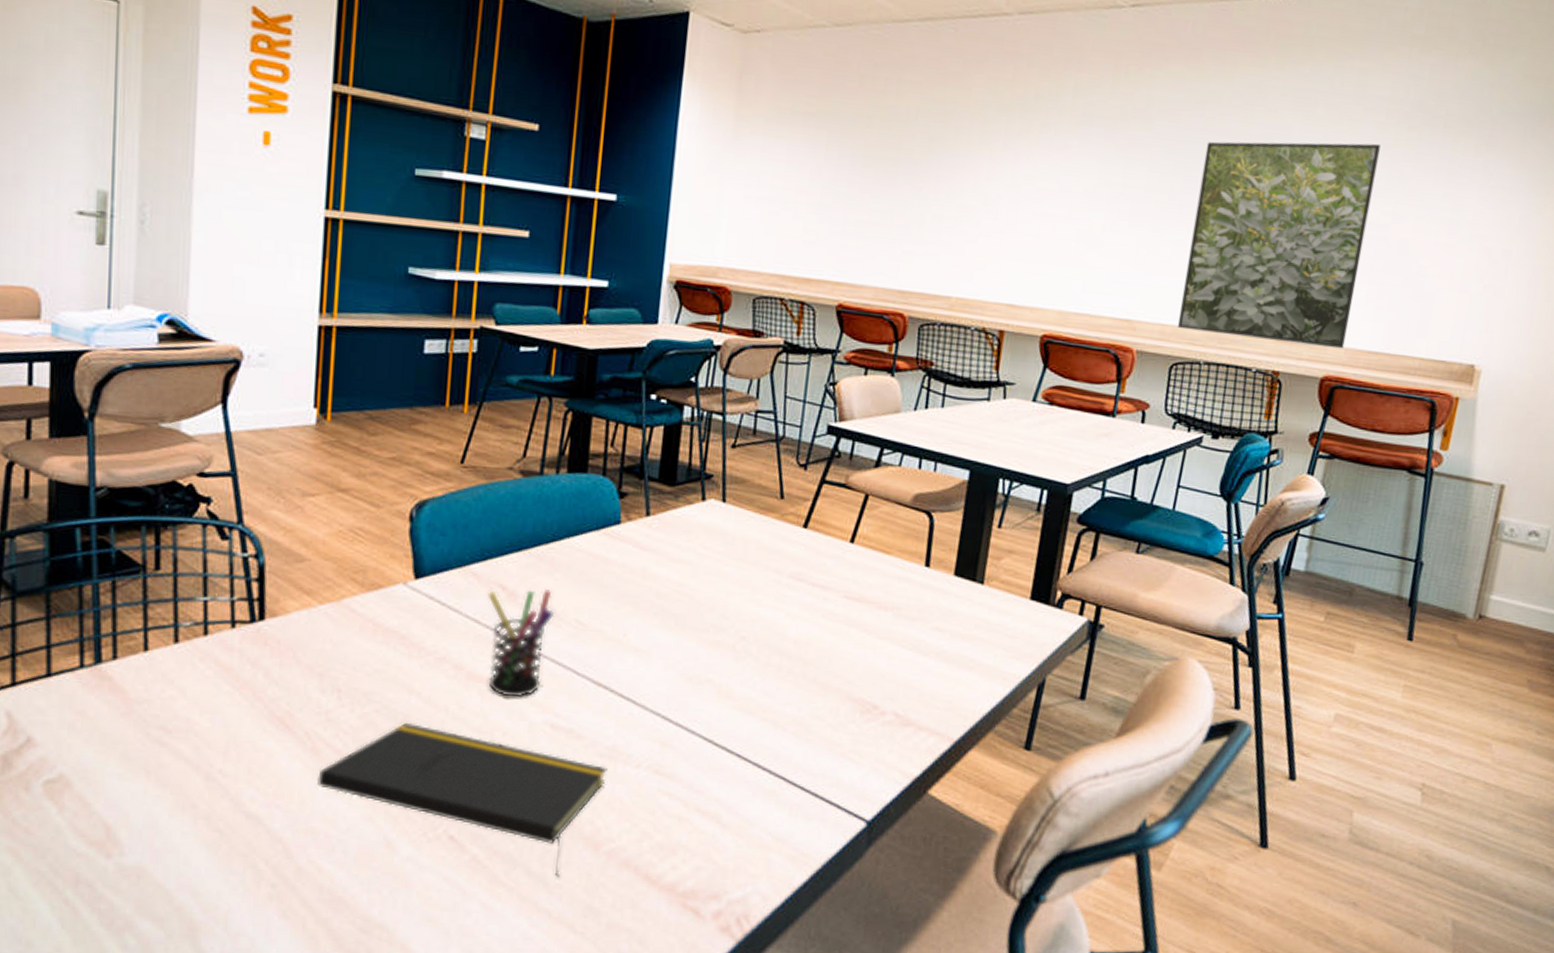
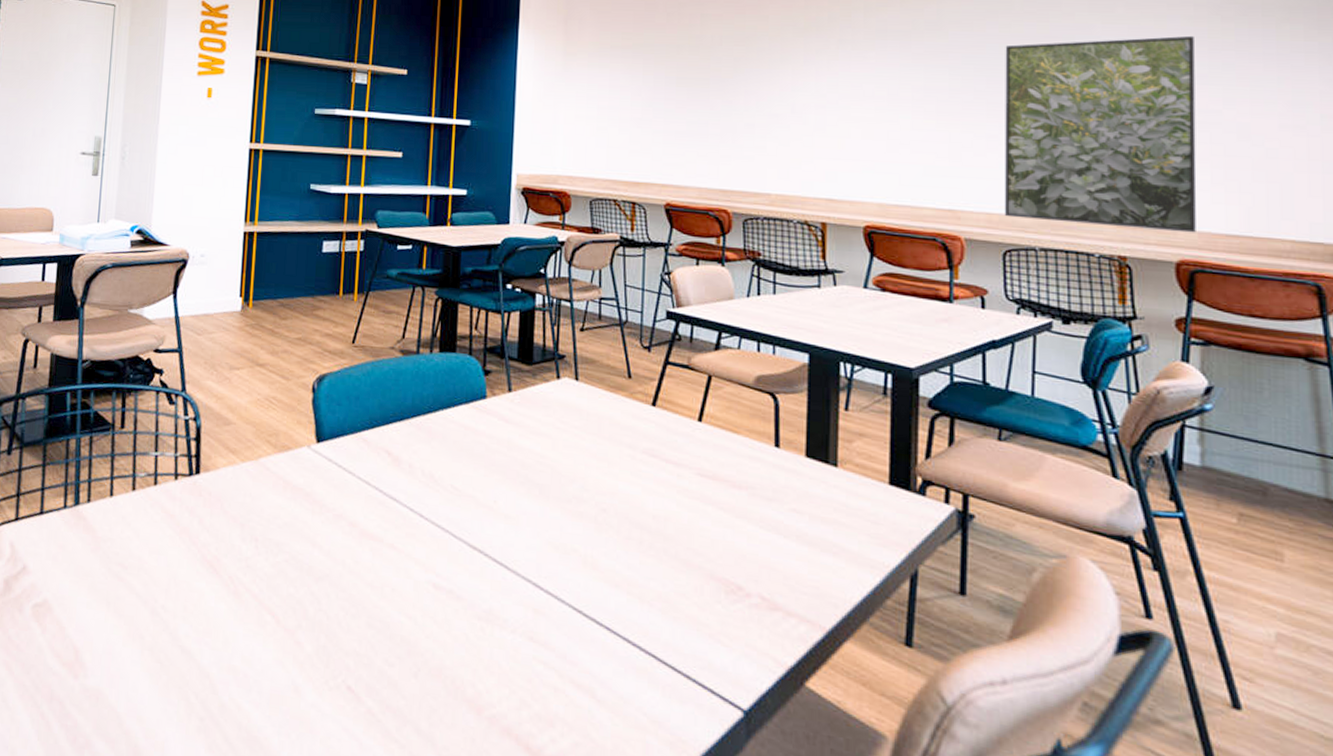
notepad: present [317,722,608,878] -> none [238,573,486,739]
pen holder: present [487,589,554,698] -> none [376,456,432,557]

